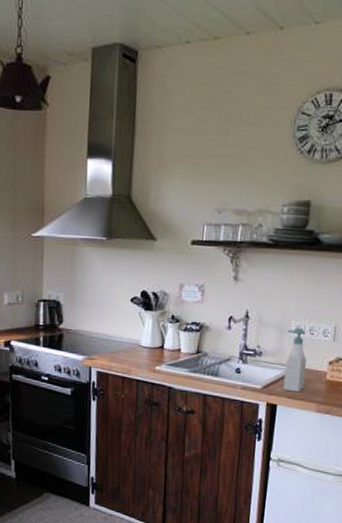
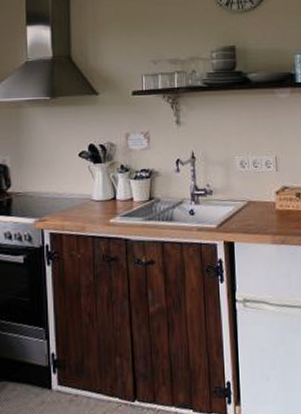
soap bottle: present [283,328,307,393] -> none [233,163,257,227]

